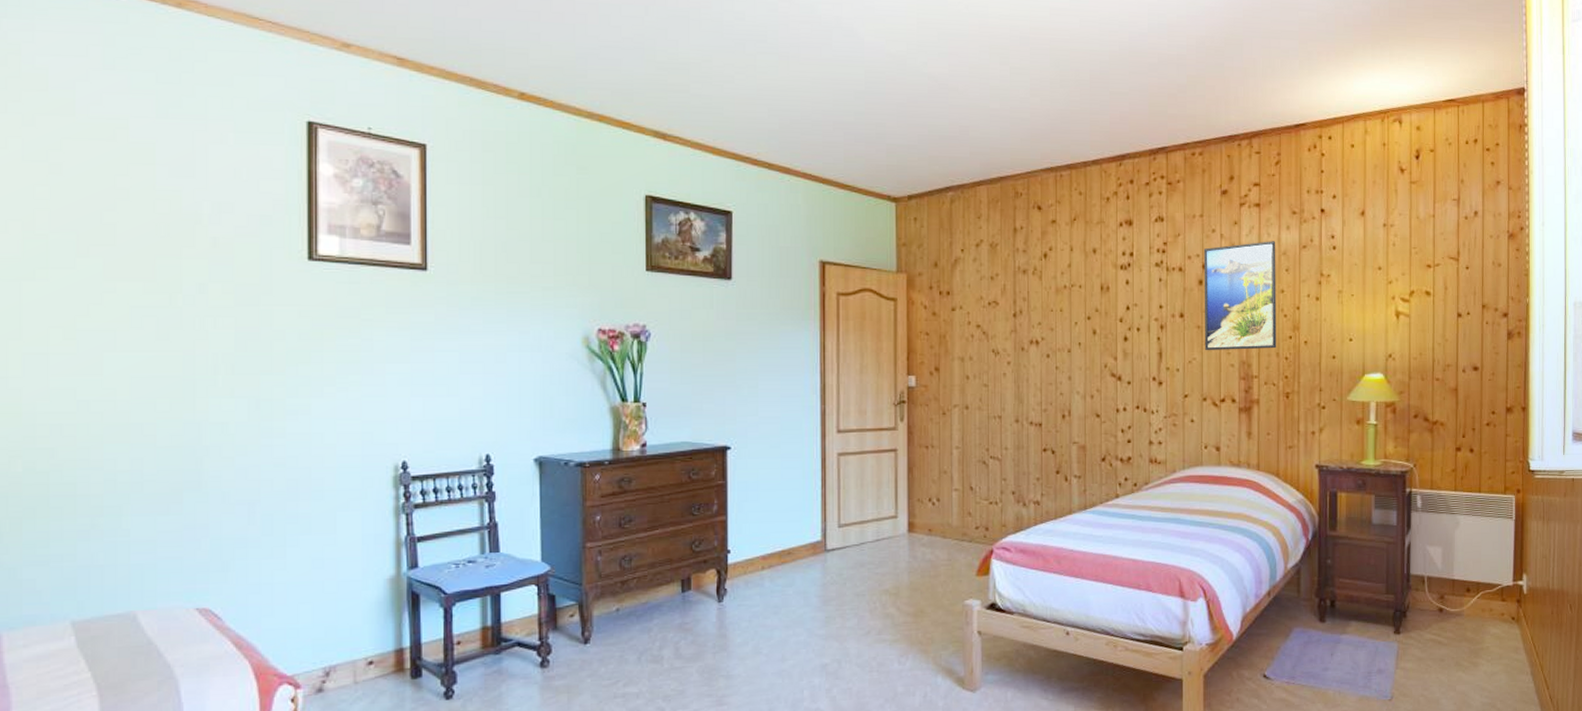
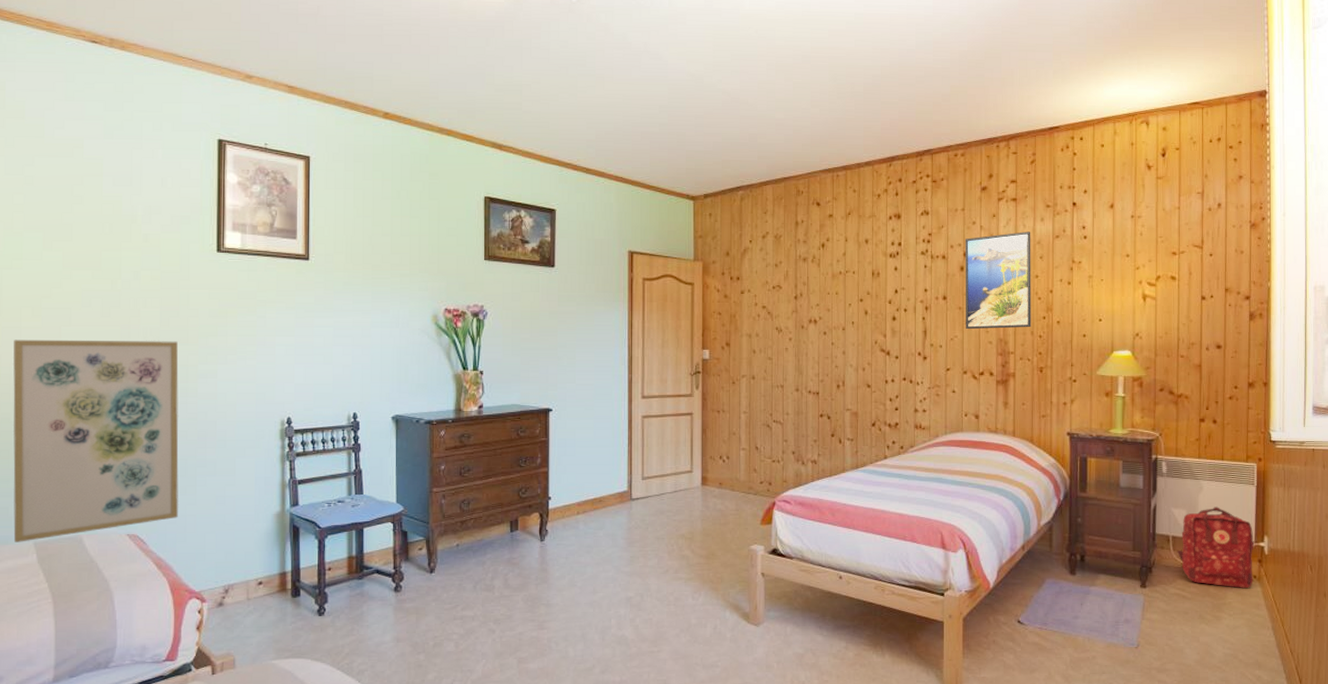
wall art: none [39,369,263,623] -> present [13,339,179,542]
backpack: none [1432,543,1513,632] -> present [1177,507,1254,589]

